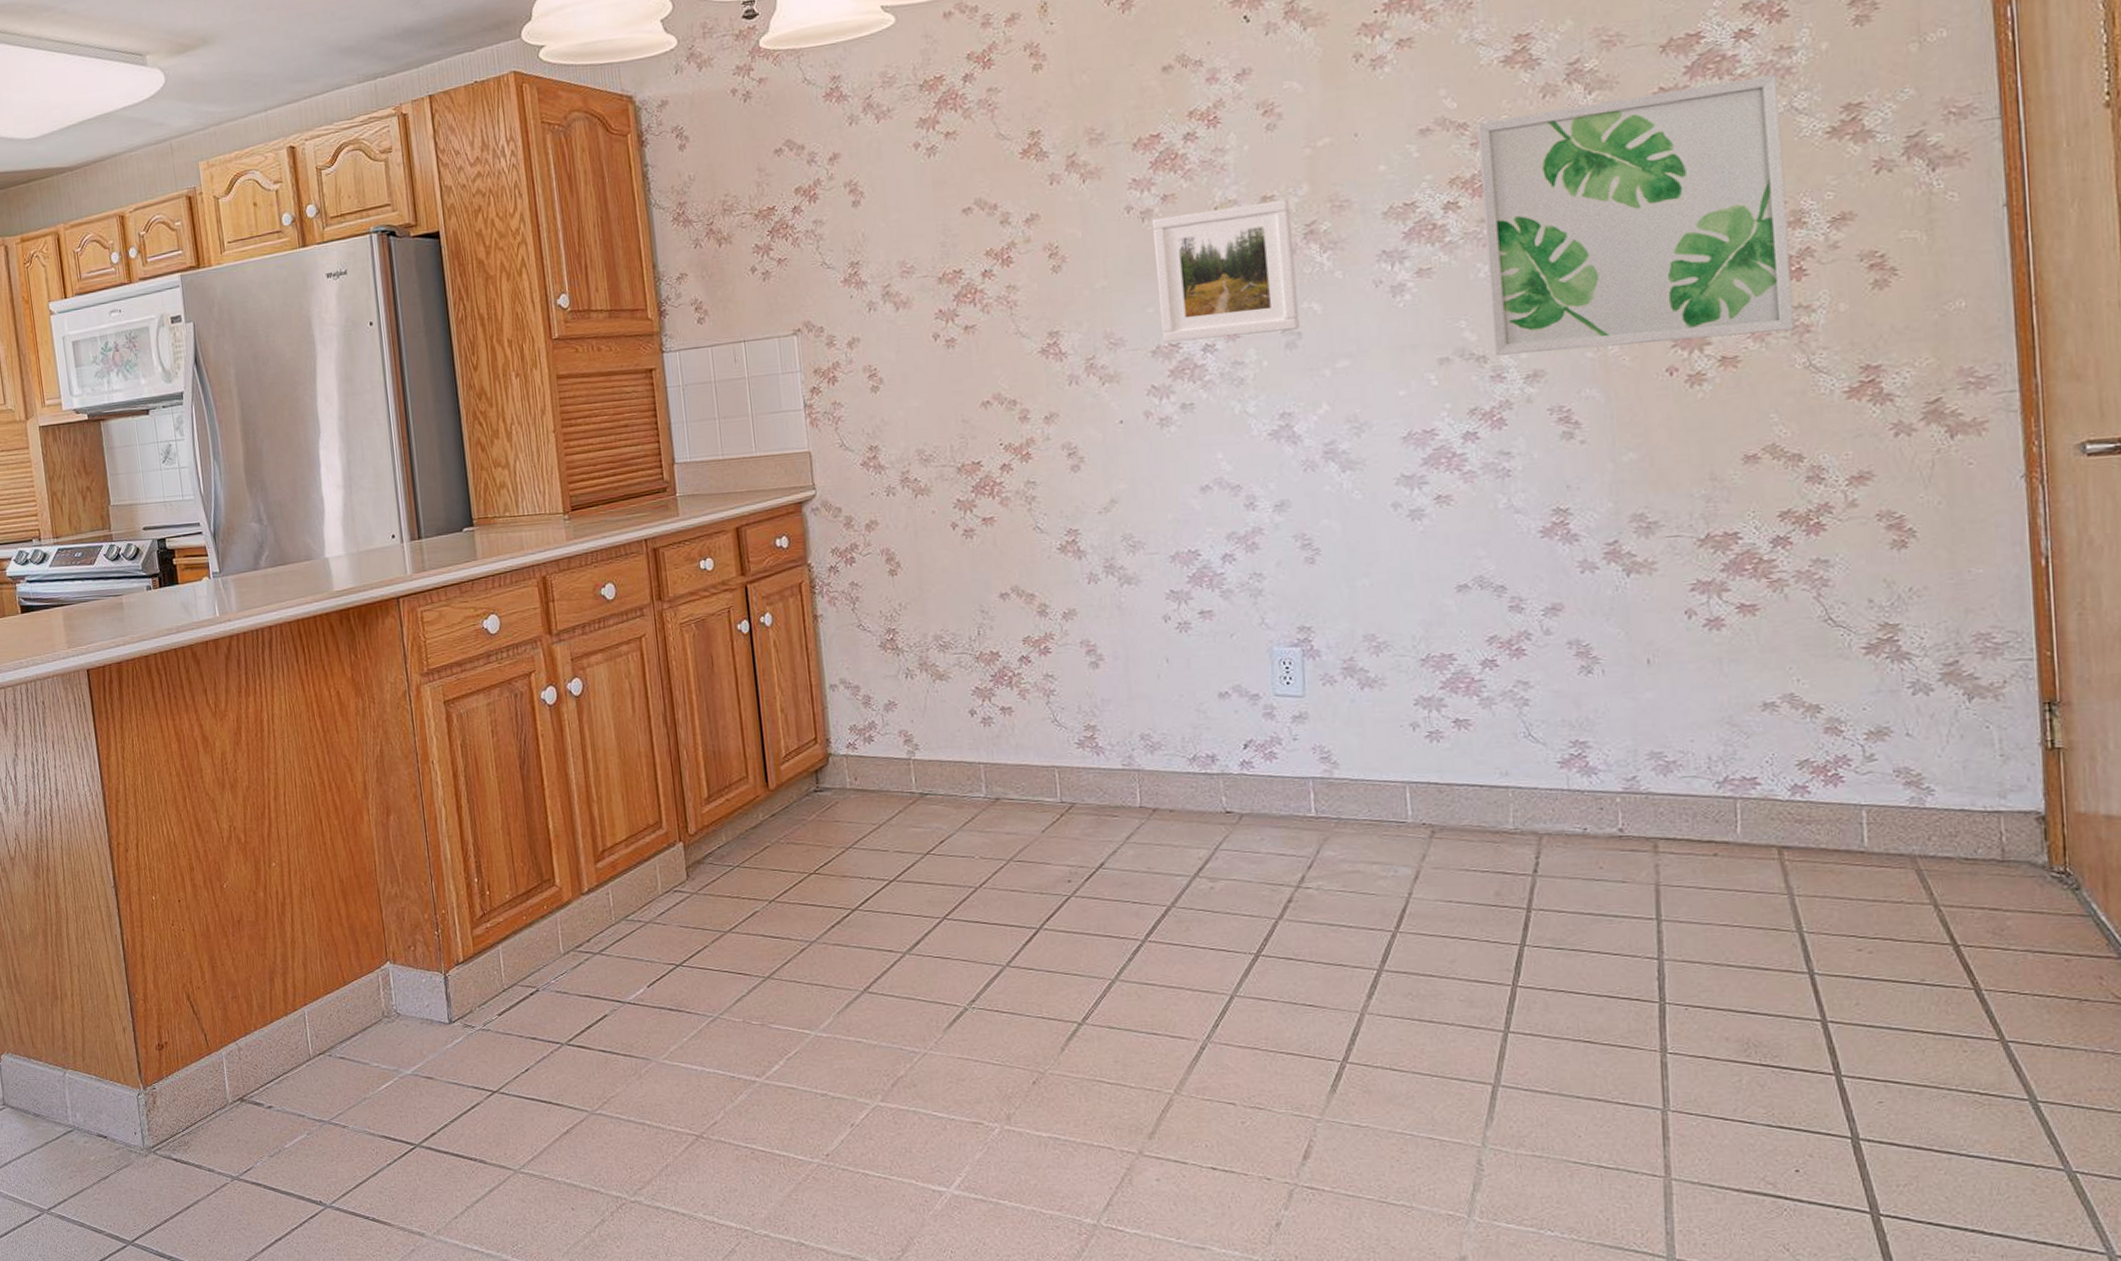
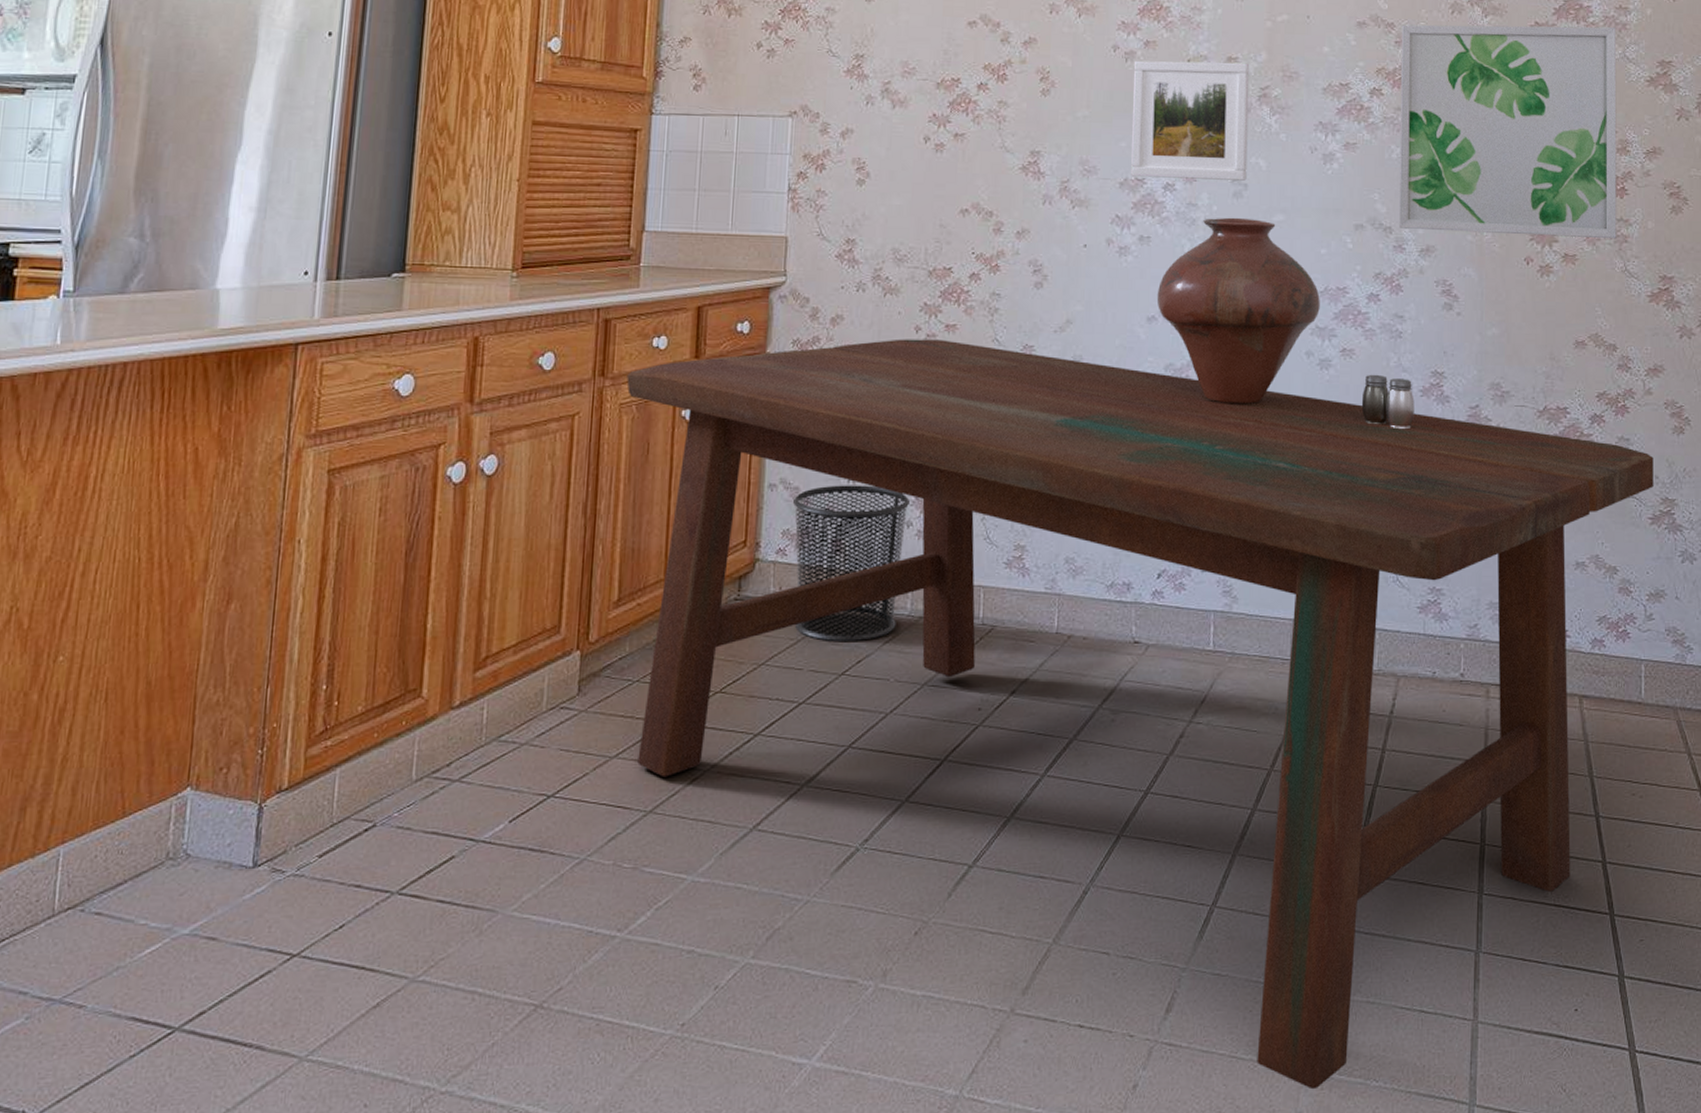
dining table: none [682,533,1867,1236] -> present [626,339,1654,1090]
waste bin: none [854,679,974,826] -> present [792,485,911,643]
vase: none [1208,368,1404,568] -> present [1156,217,1320,405]
salt and pepper shaker: none [1466,519,1535,575] -> present [1361,374,1415,428]

